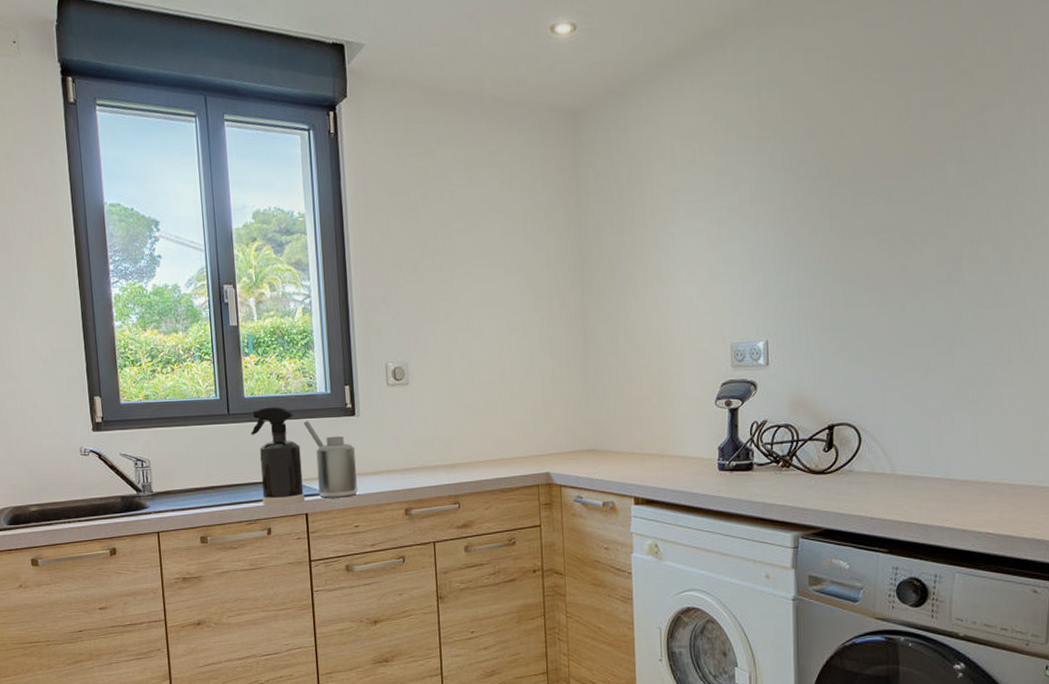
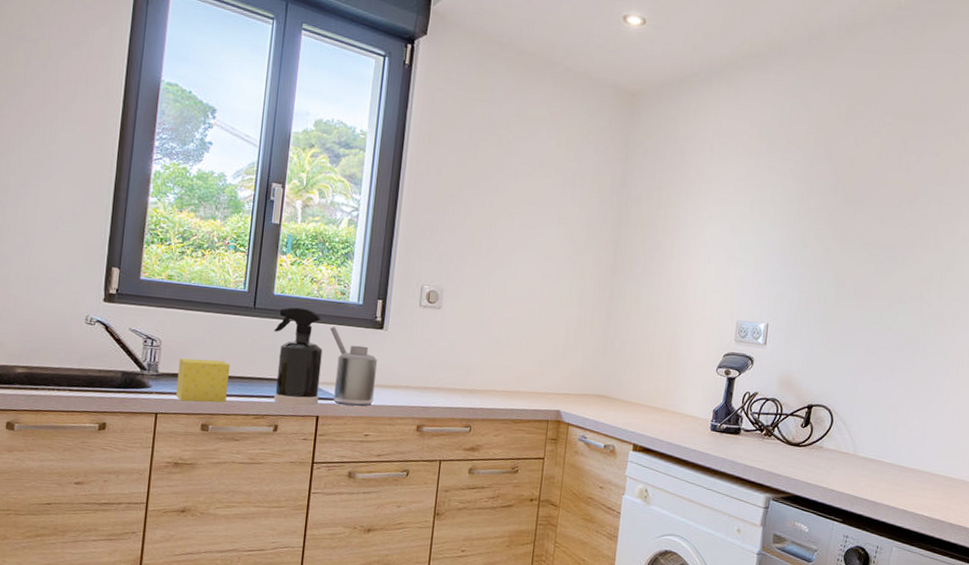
sponge: none [169,471,219,517] -> present [175,358,231,403]

